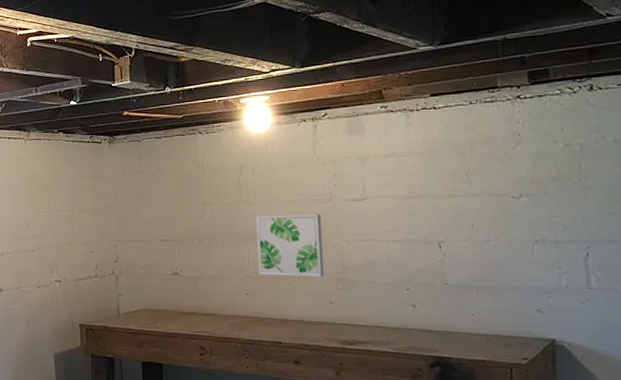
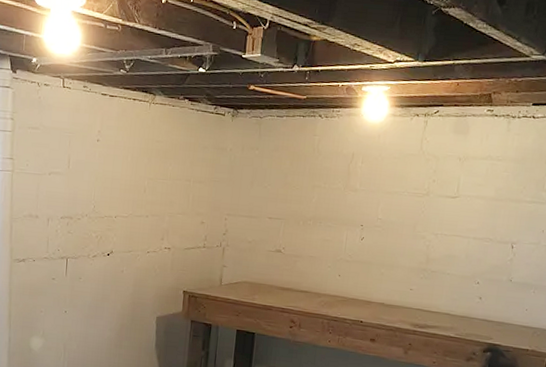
wall art: present [256,214,324,277] -> none [353,202,416,265]

